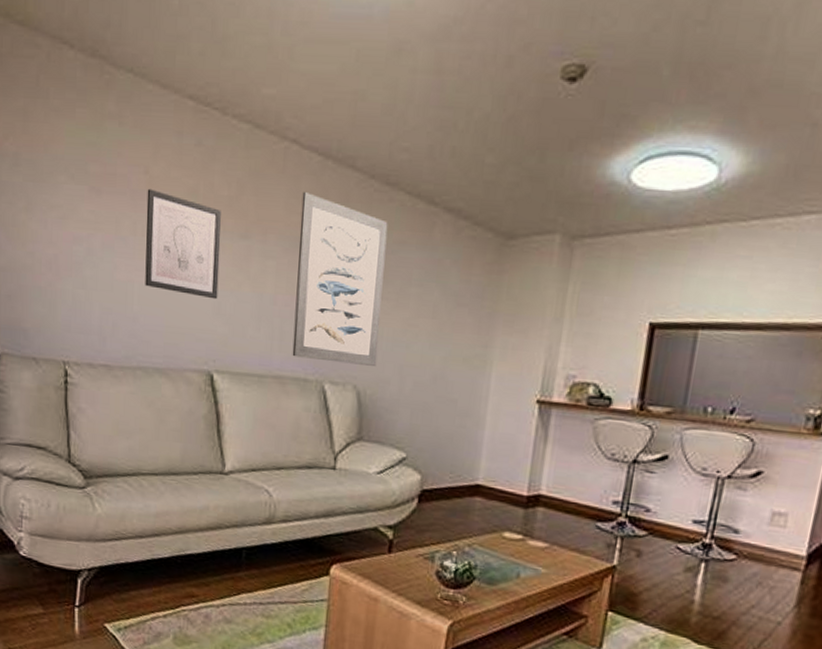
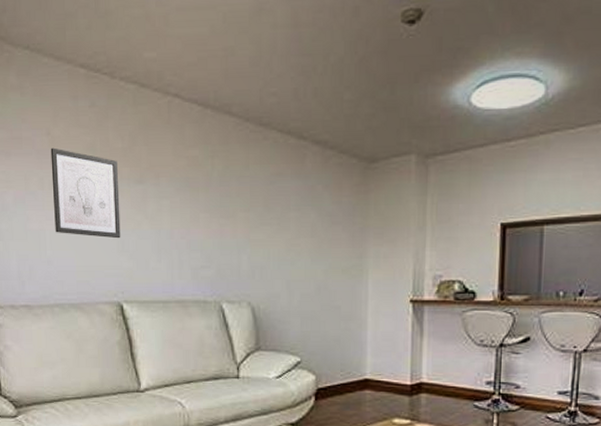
wall art: present [292,192,388,366] -> none [187,138,267,284]

